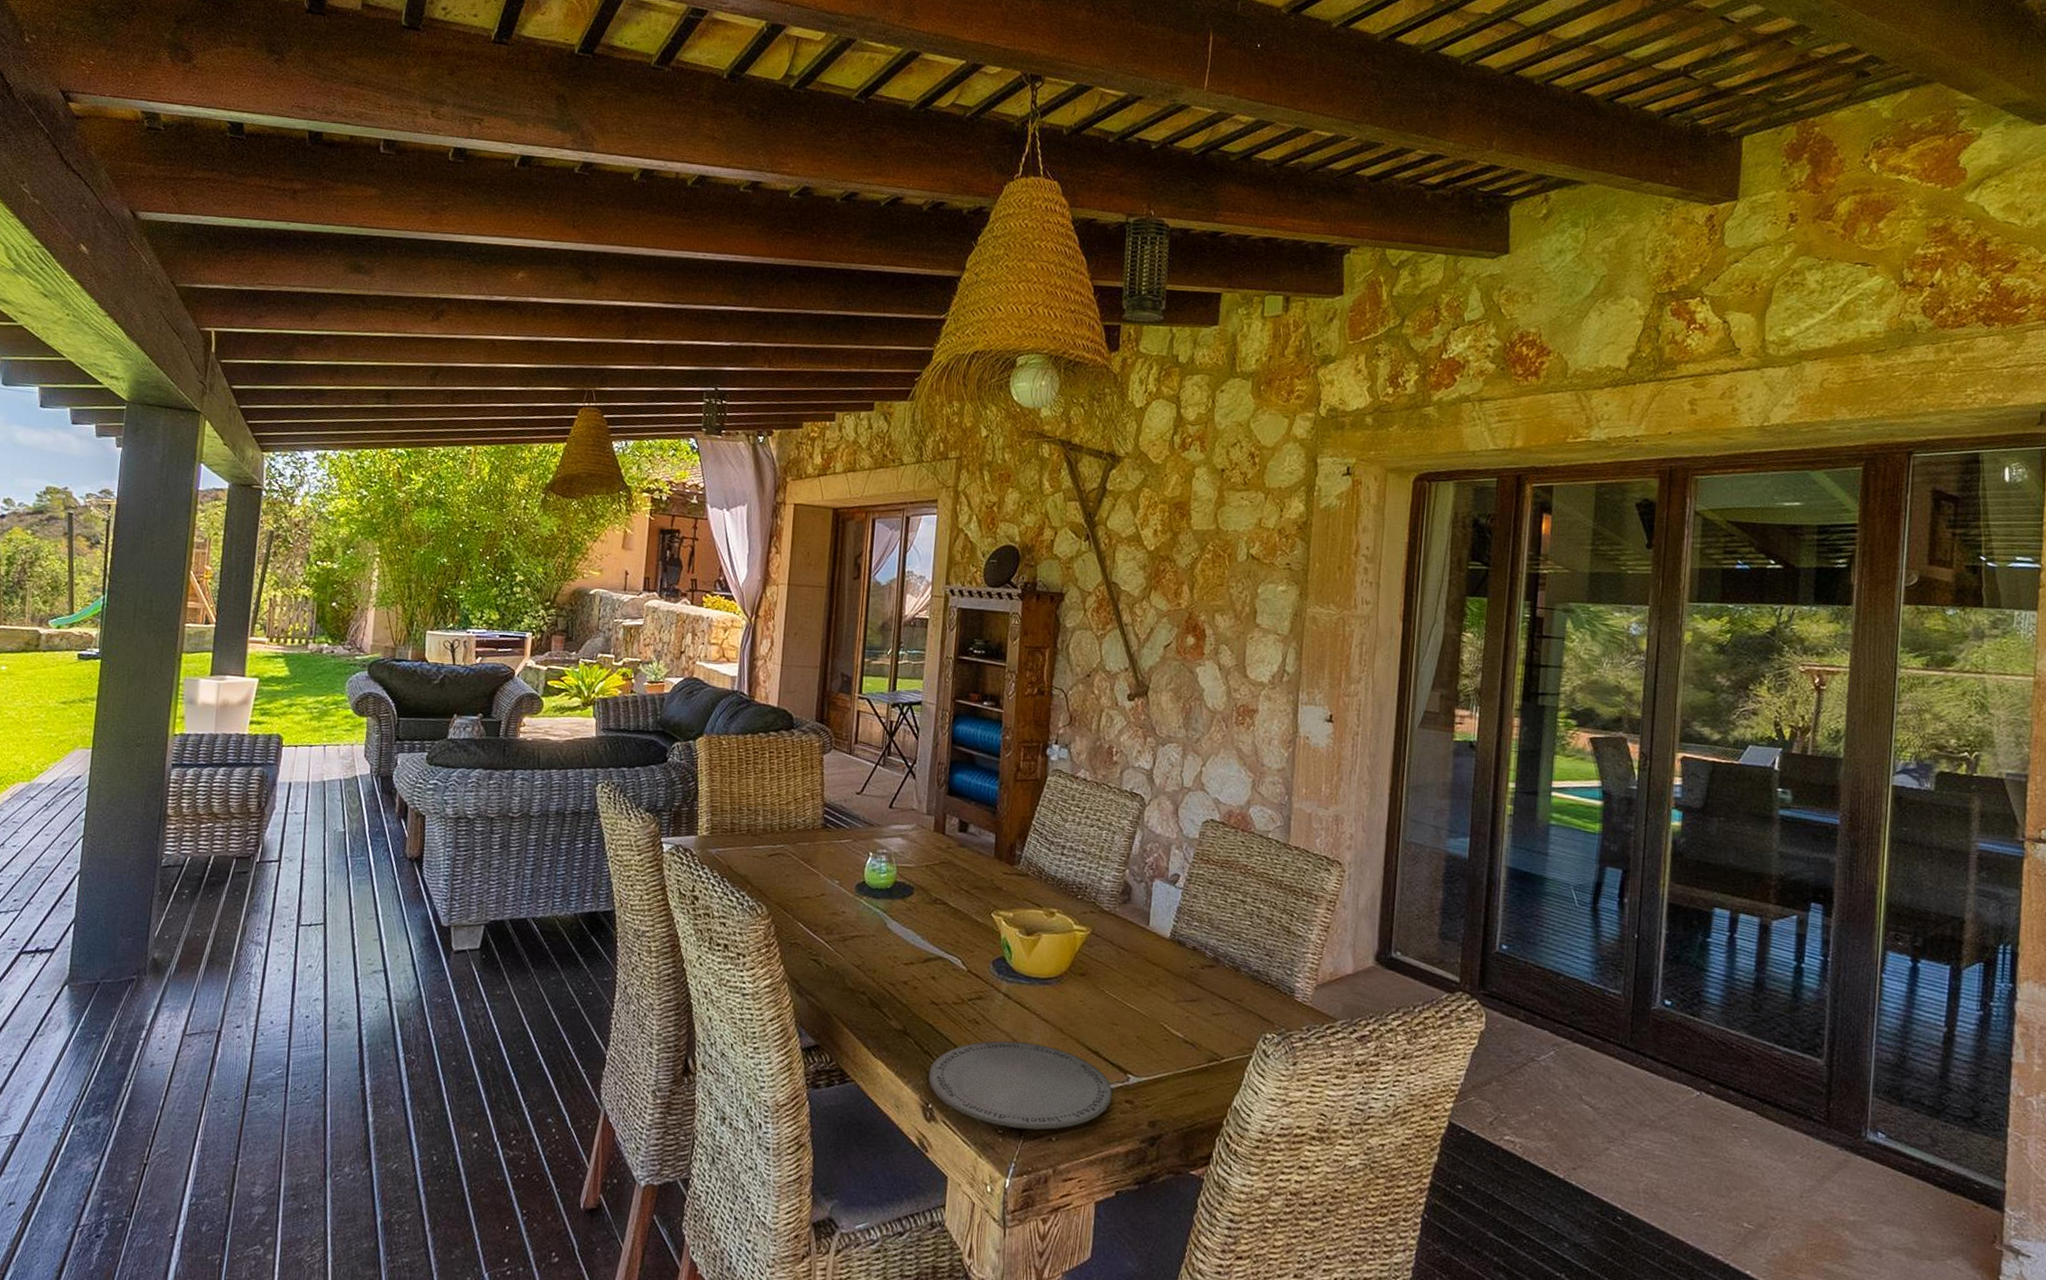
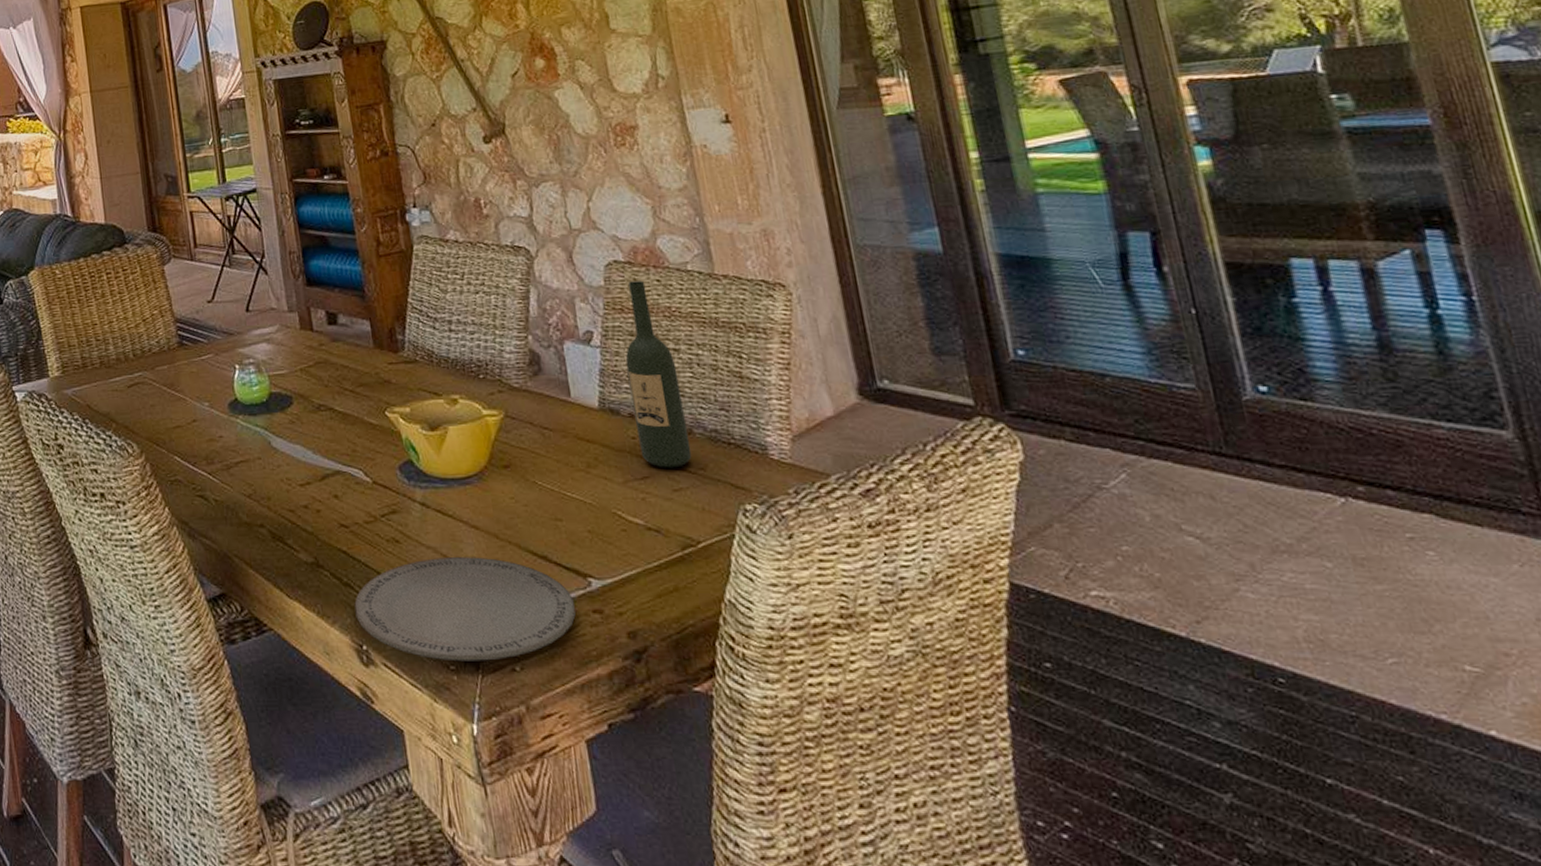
wine bottle: none [1194,839,1240,996] -> present [625,280,692,468]

